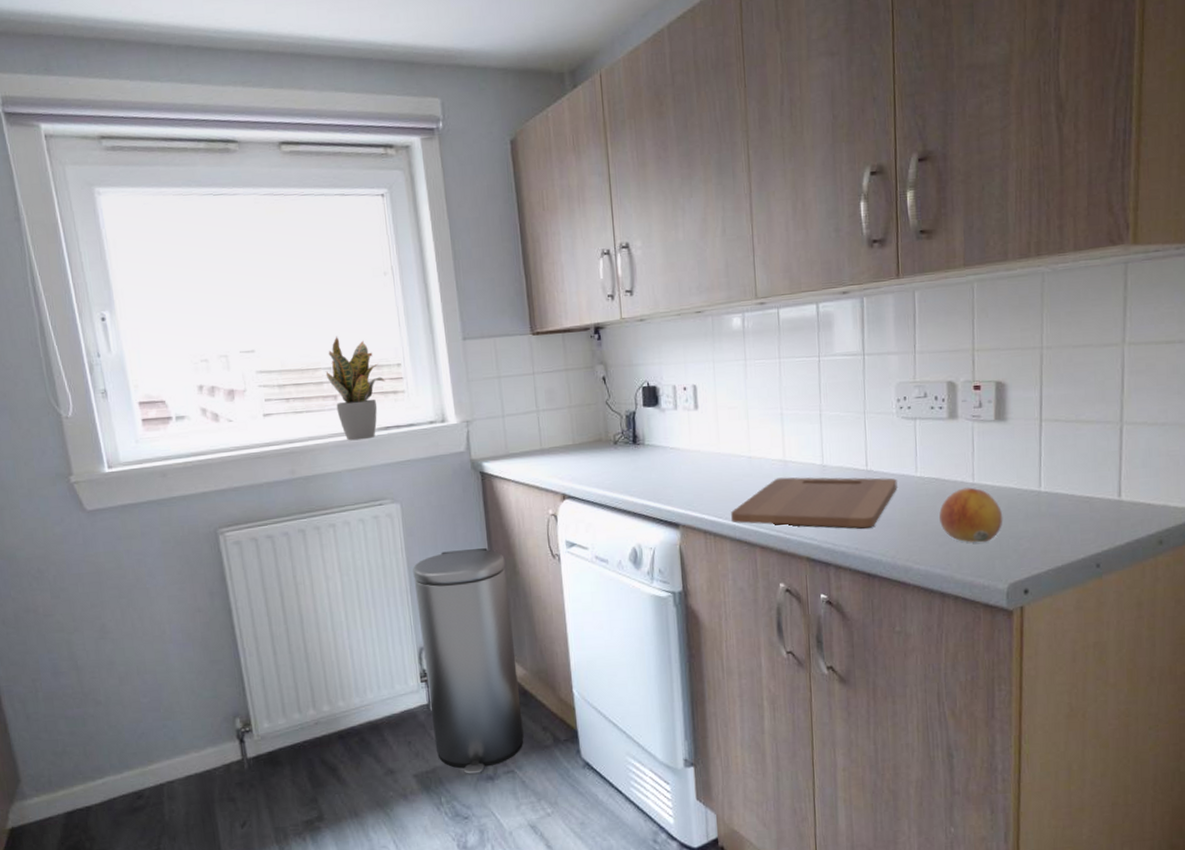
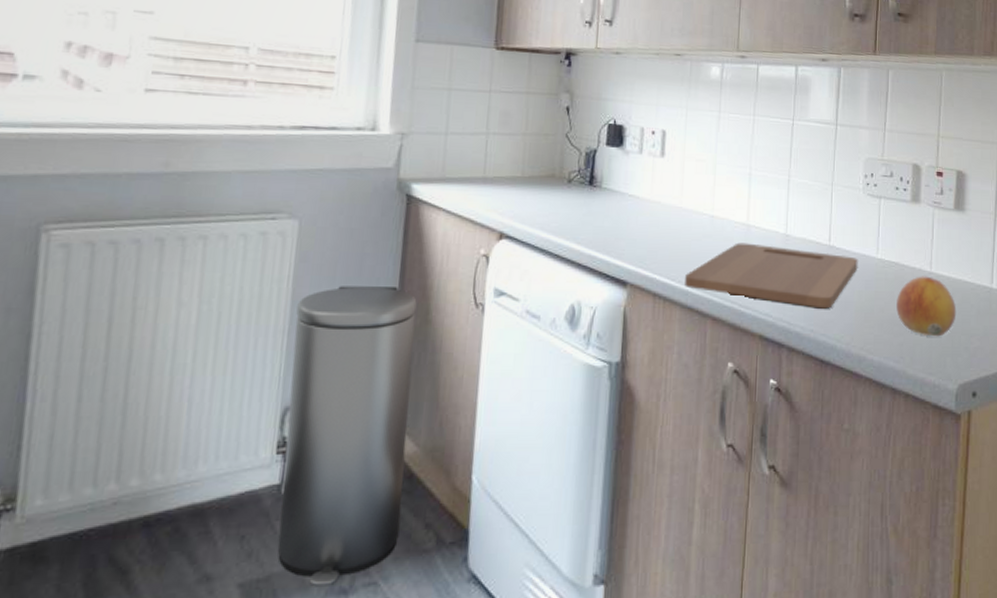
potted plant: present [325,336,385,441] -> none [239,12,312,138]

